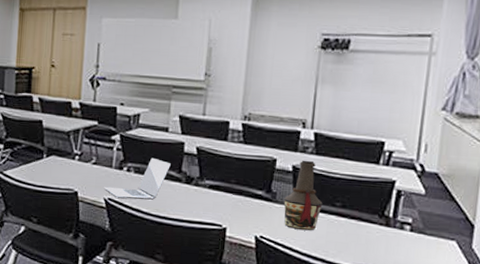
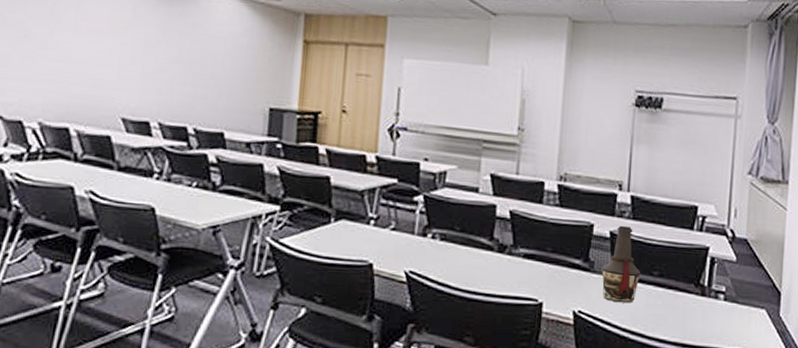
laptop: present [104,157,171,200] -> none [404,222,481,273]

